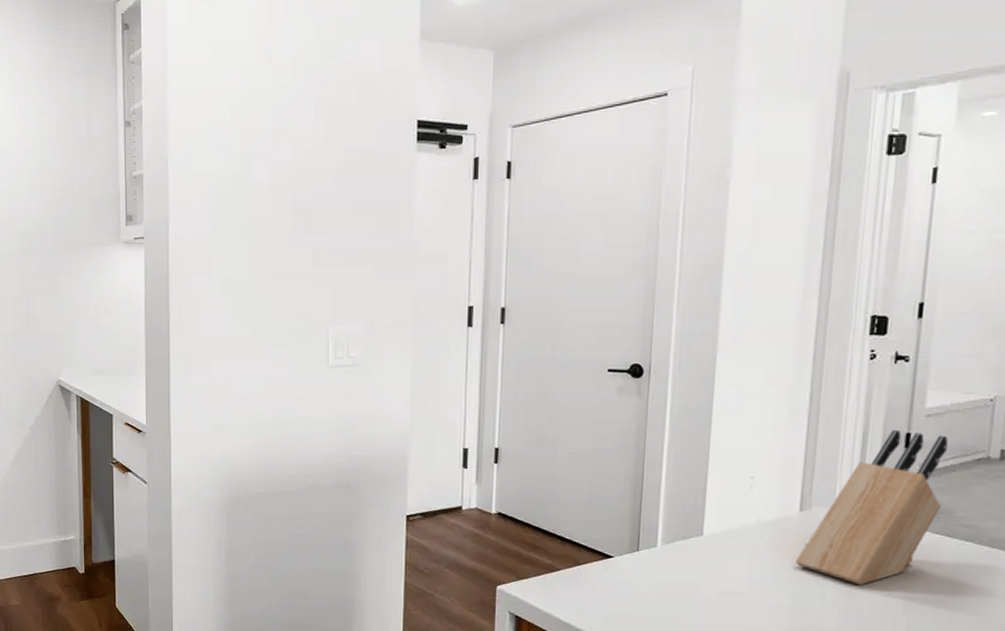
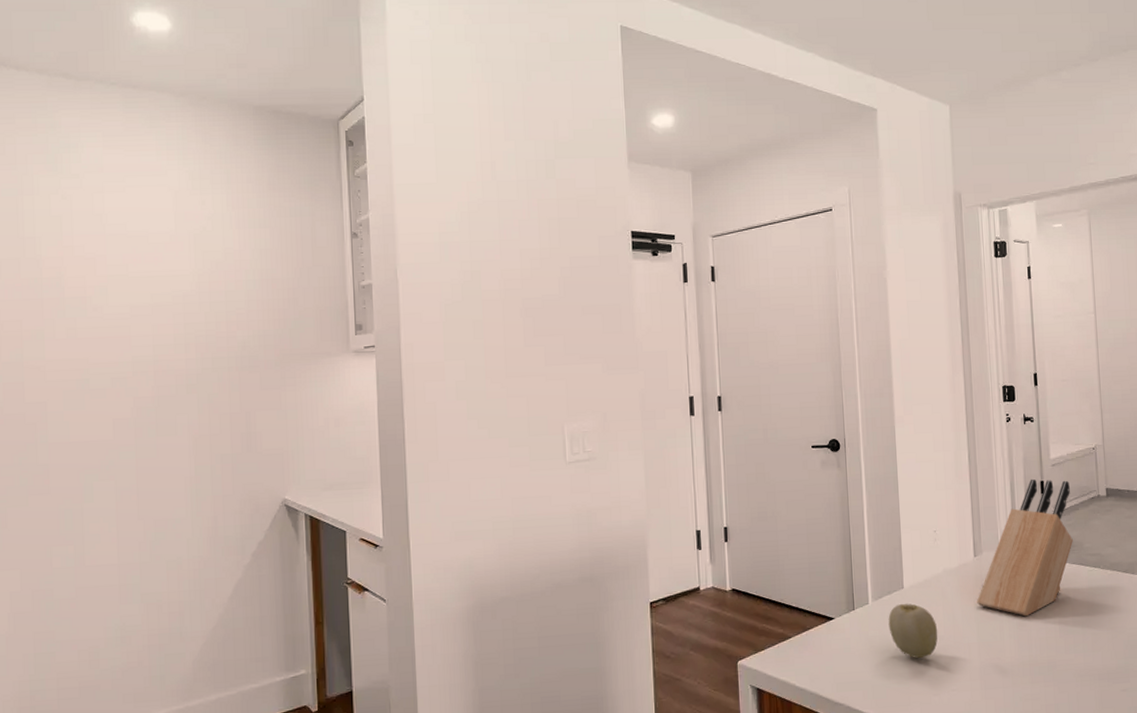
fruit: none [678,551,740,613] -> present [888,603,938,659]

